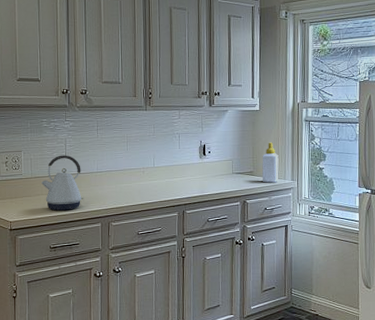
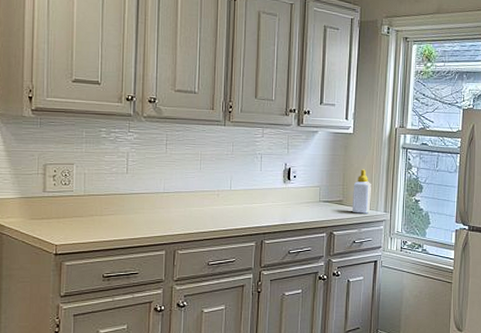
kettle: present [42,155,84,211] -> none [96,171,147,235]

